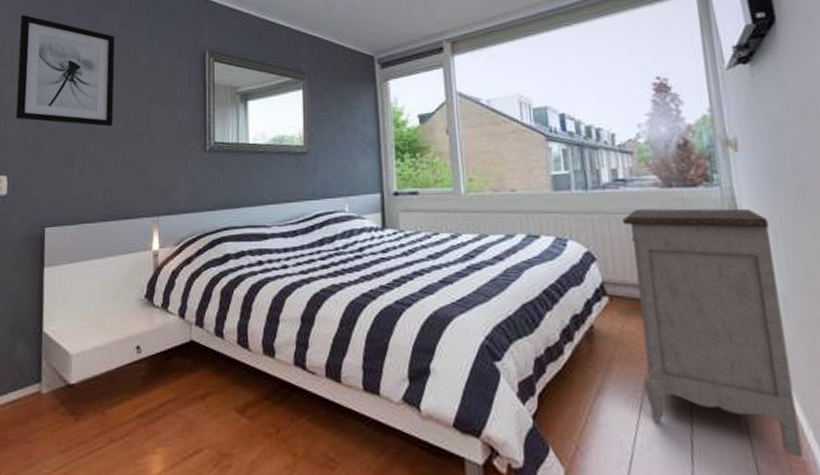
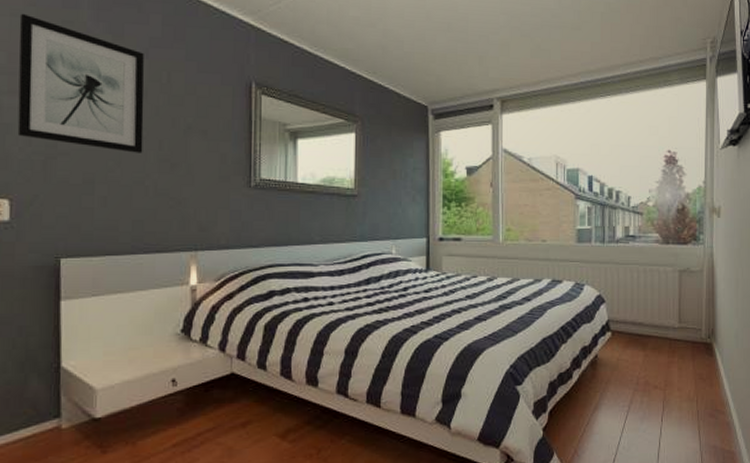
nightstand: present [619,208,803,458] -> none [619,261,734,450]

